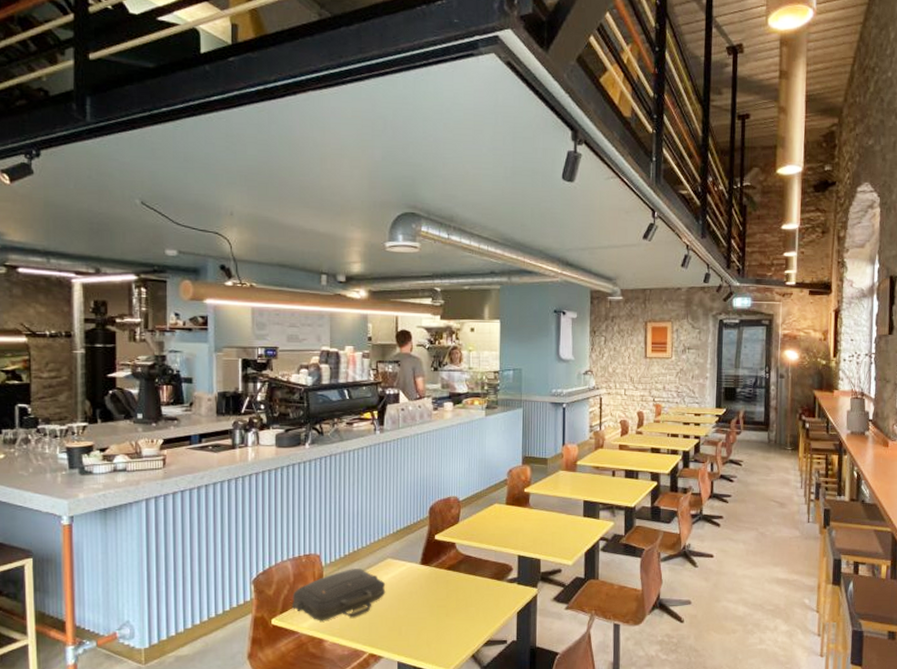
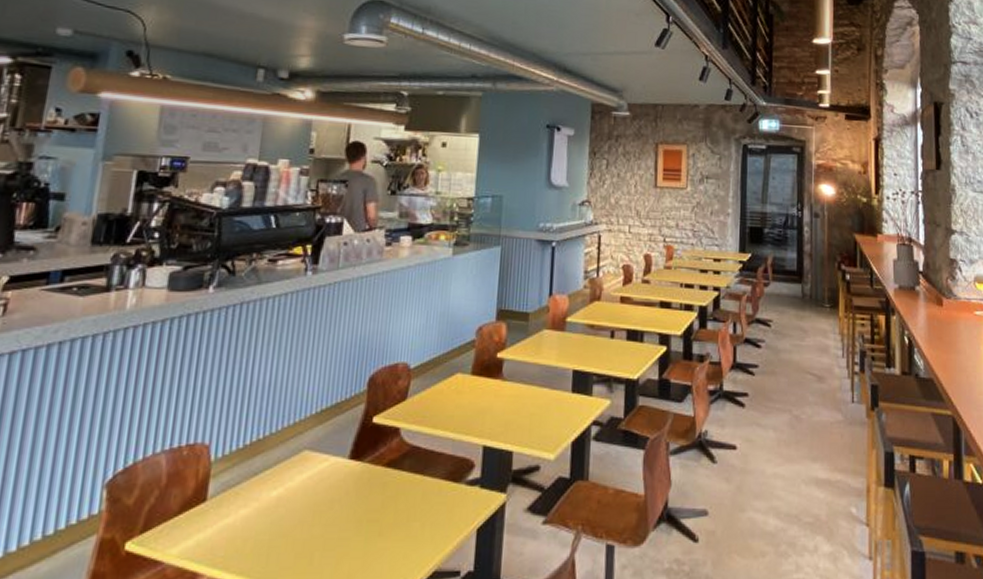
laptop bag: present [291,569,386,620] -> none [157,465,298,544]

